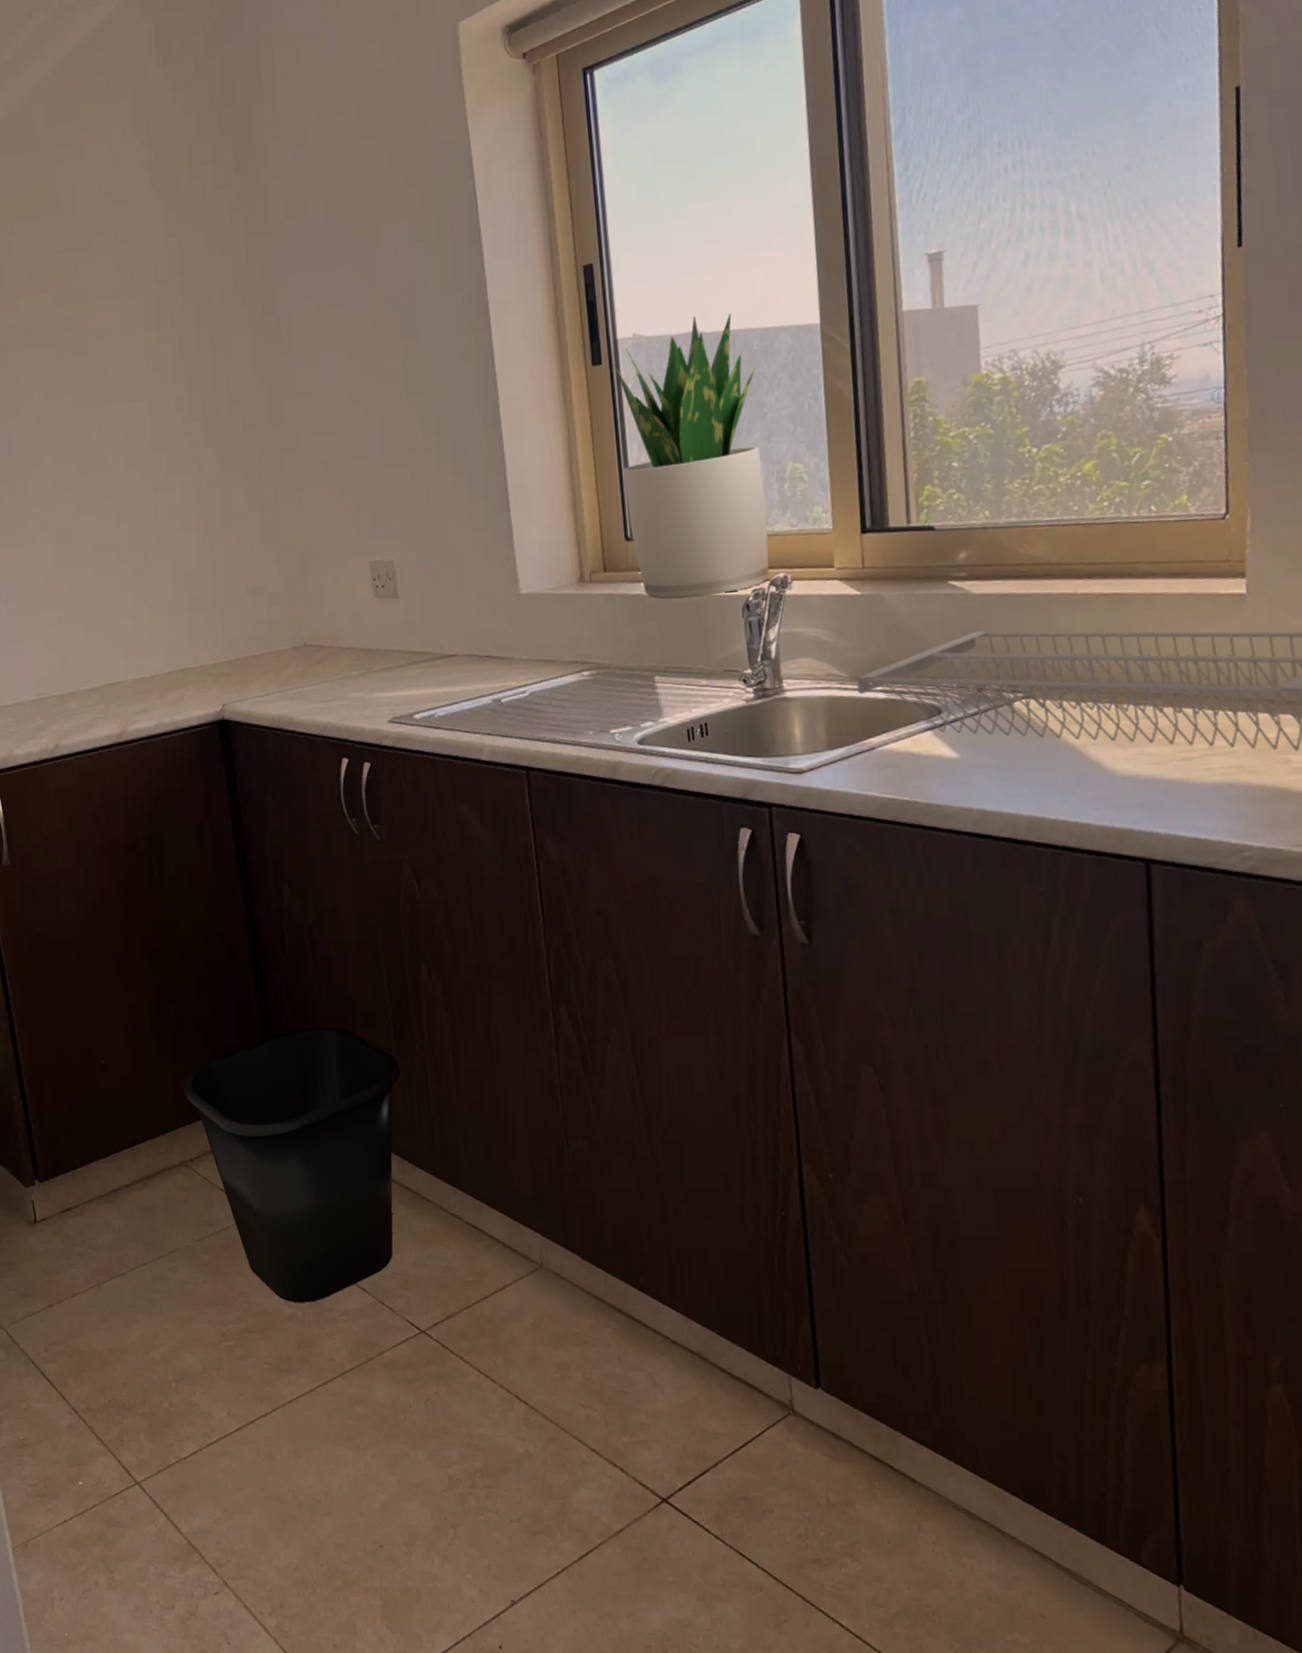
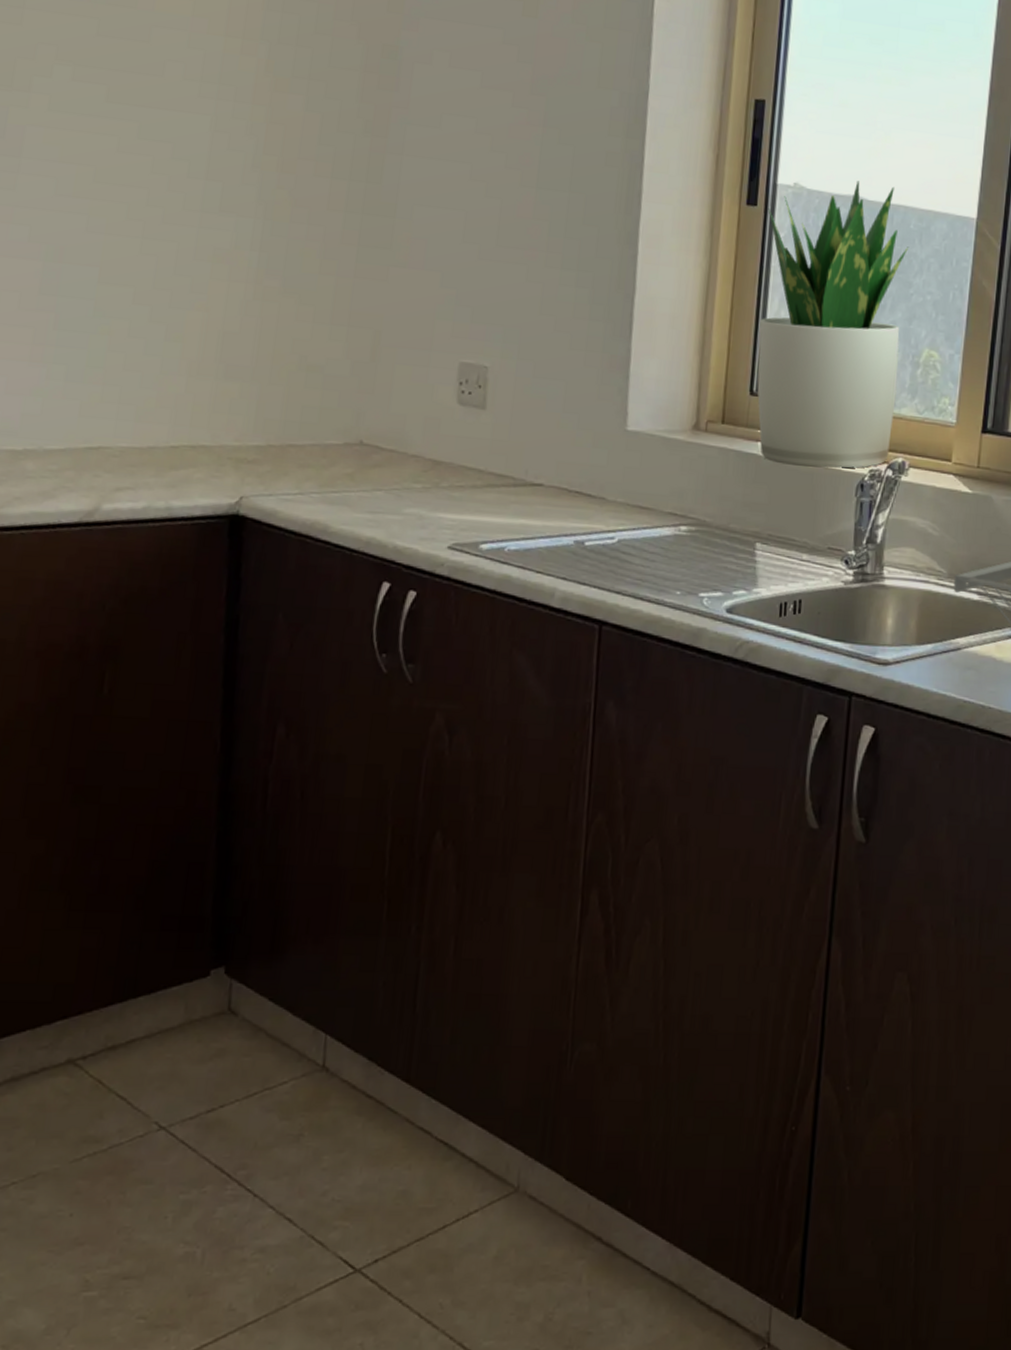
waste bin: present [182,1026,400,1303] -> none [89,897,388,1239]

